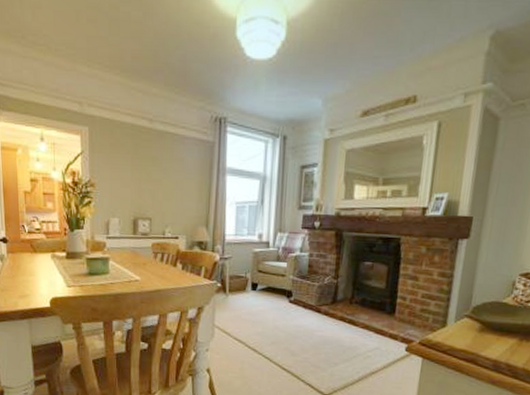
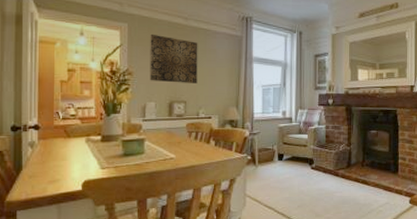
wall art: none [112,139,164,198] -> present [150,33,198,83]

